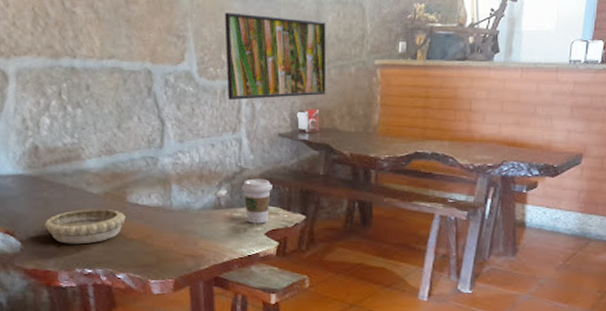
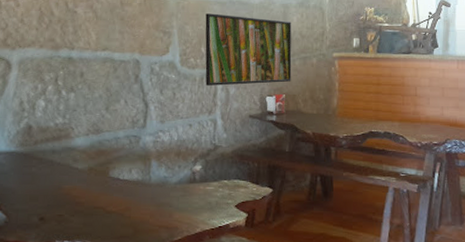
decorative bowl: present [45,209,126,244] -> none [30,183,107,217]
coffee cup: present [241,178,272,224] -> none [214,155,243,197]

